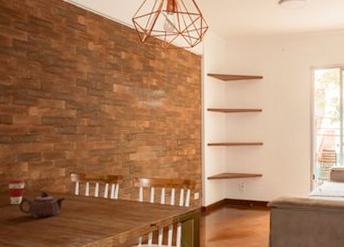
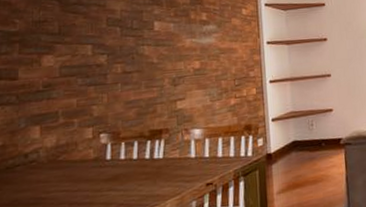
coffee cup: present [8,179,25,205] -> none [11,148,35,185]
teapot: present [19,191,65,217] -> none [26,160,93,197]

